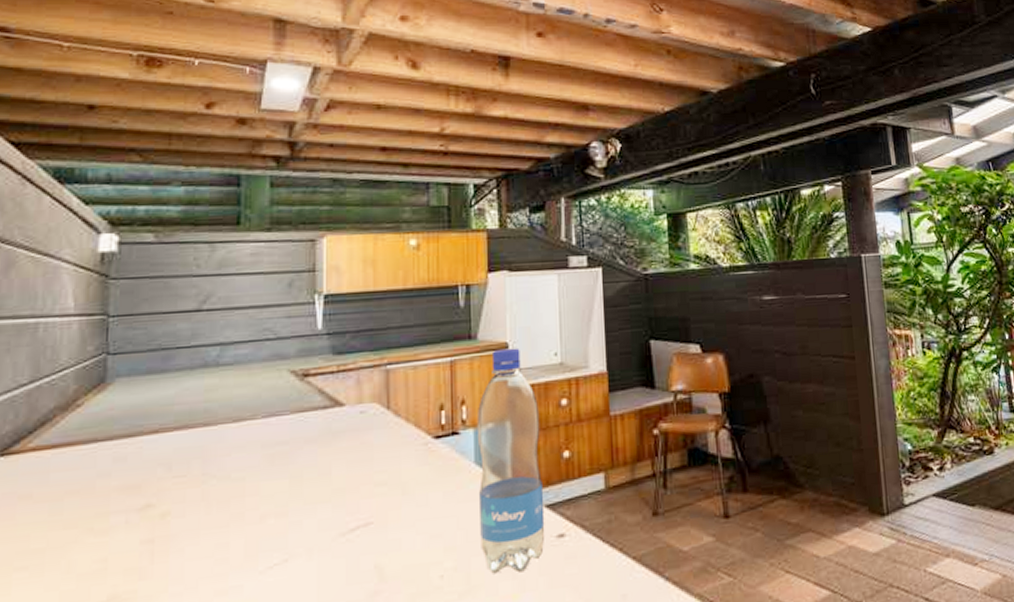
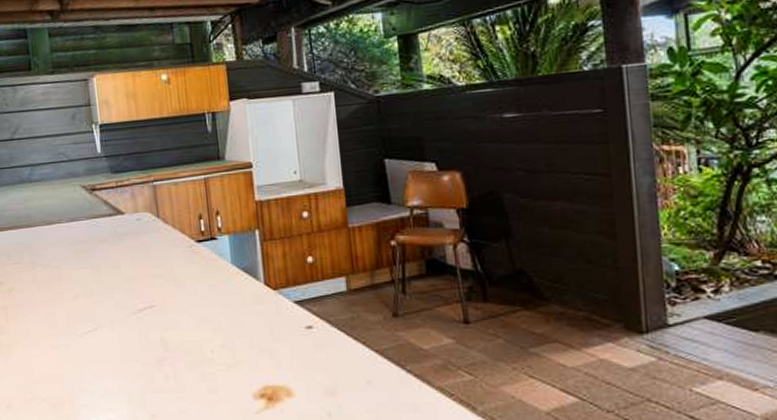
bottle: present [476,348,545,574] -> none [230,167,296,354]

